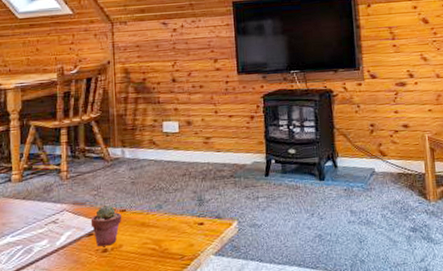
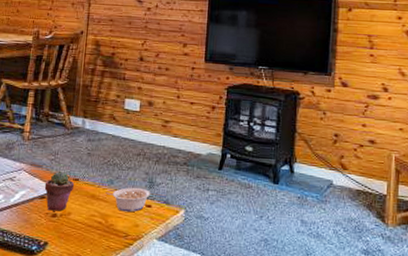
legume: none [155,207,201,234] -> present [106,187,150,213]

